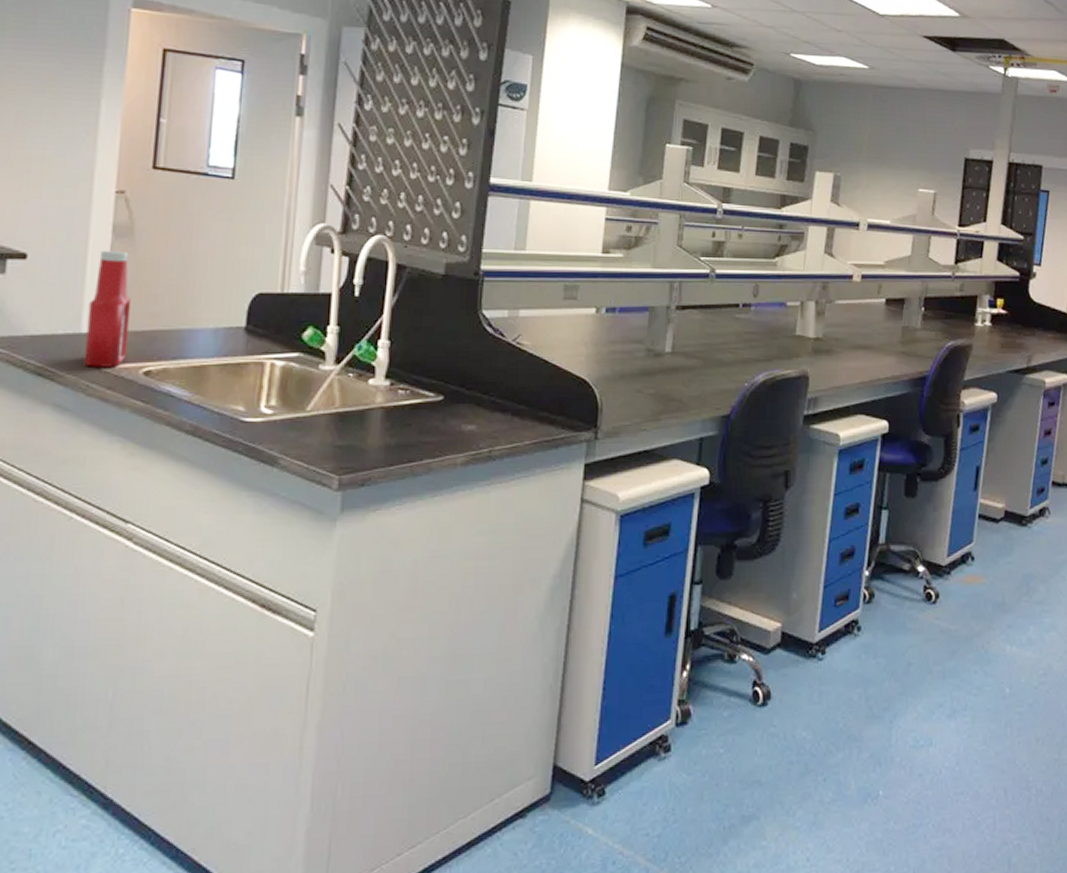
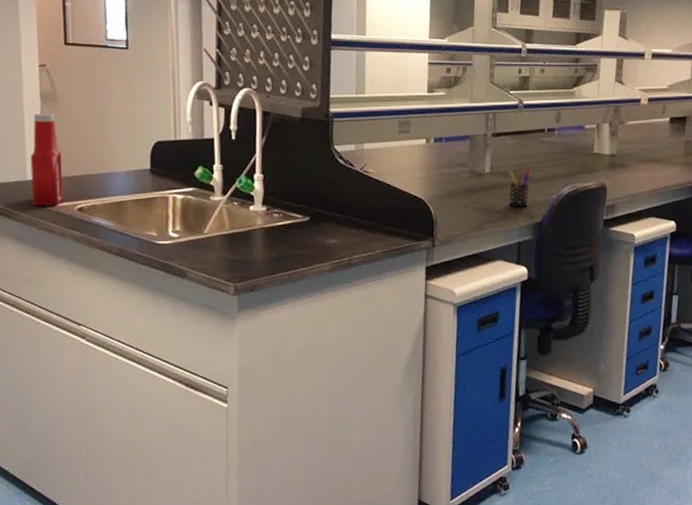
pen holder: none [692,350,719,396] -> present [509,169,530,207]

